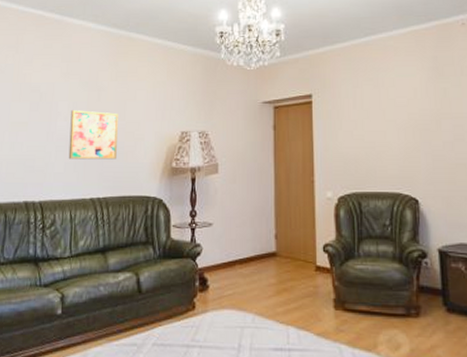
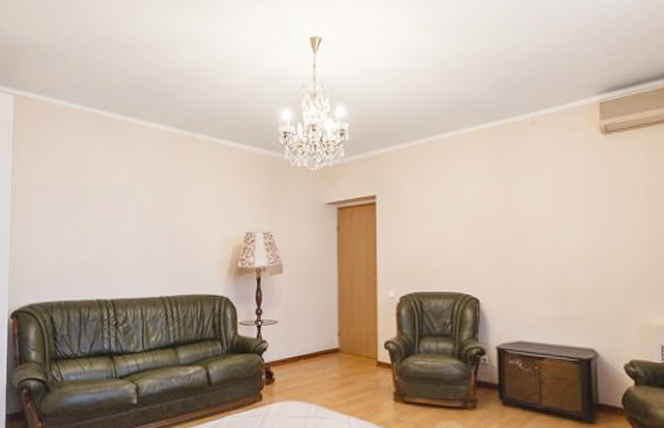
wall art: present [68,110,118,160] -> none [137,211,184,260]

